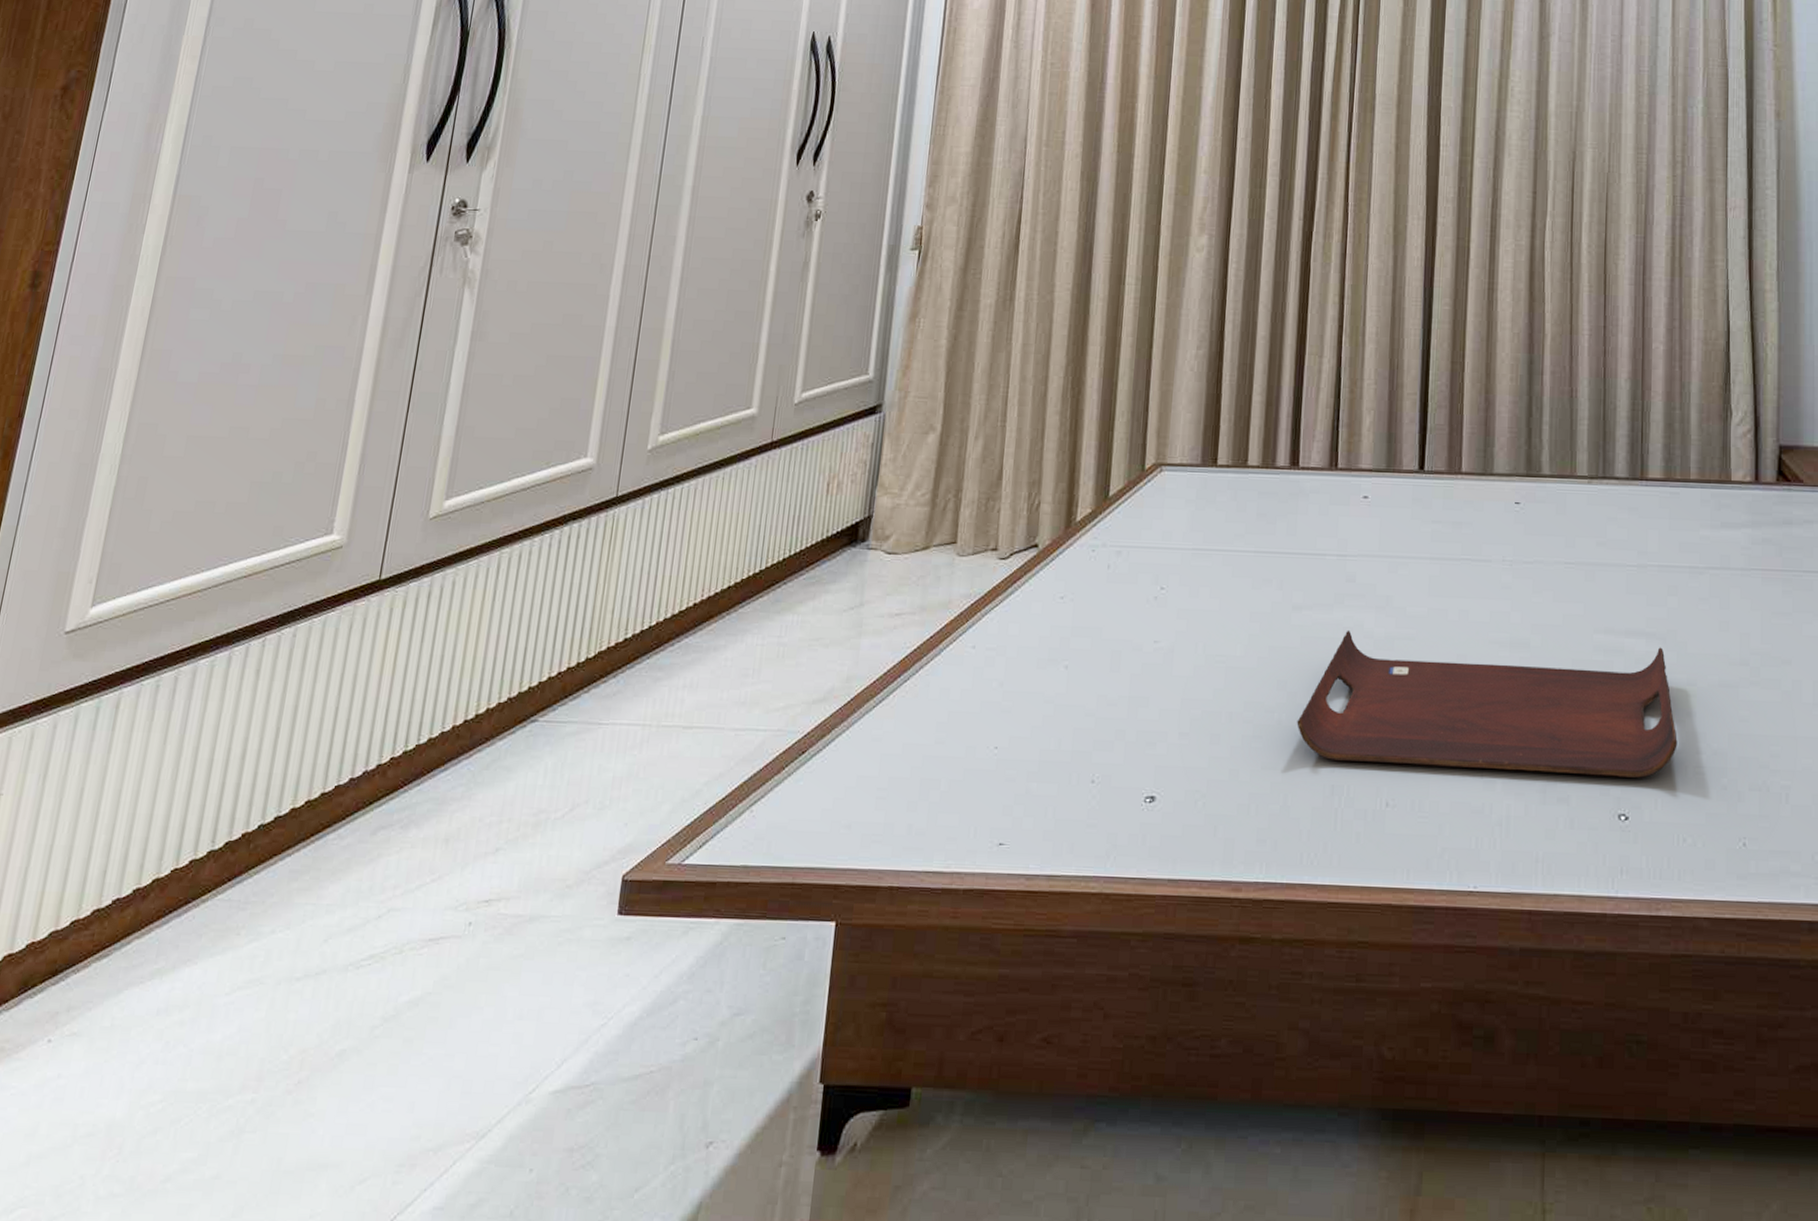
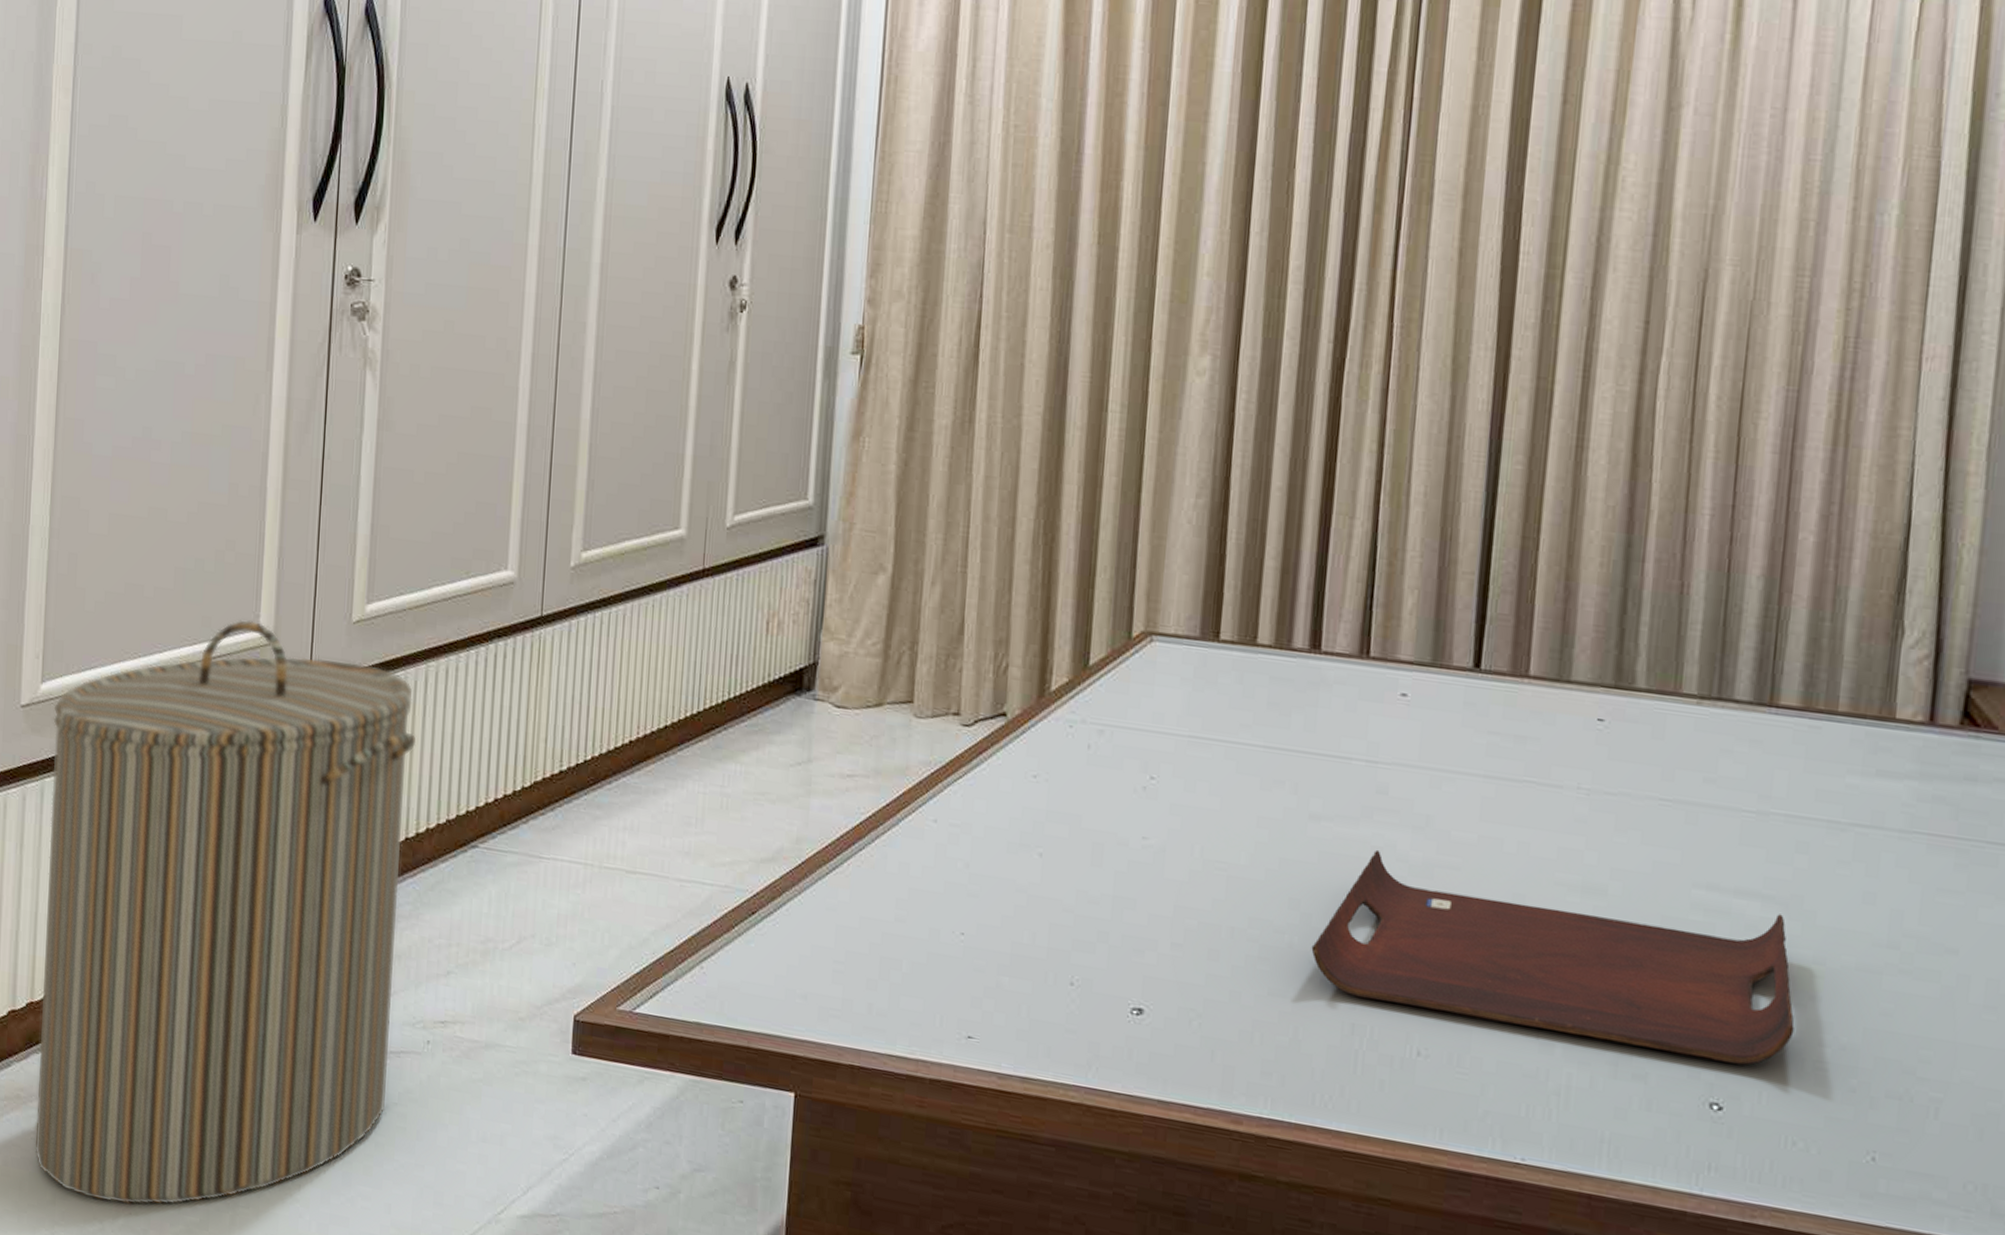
laundry hamper: none [13,525,484,1152] -> present [35,619,416,1205]

